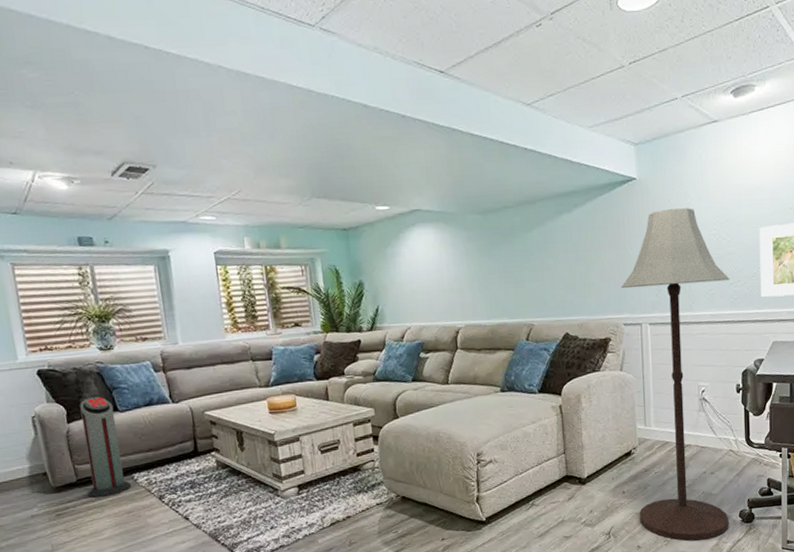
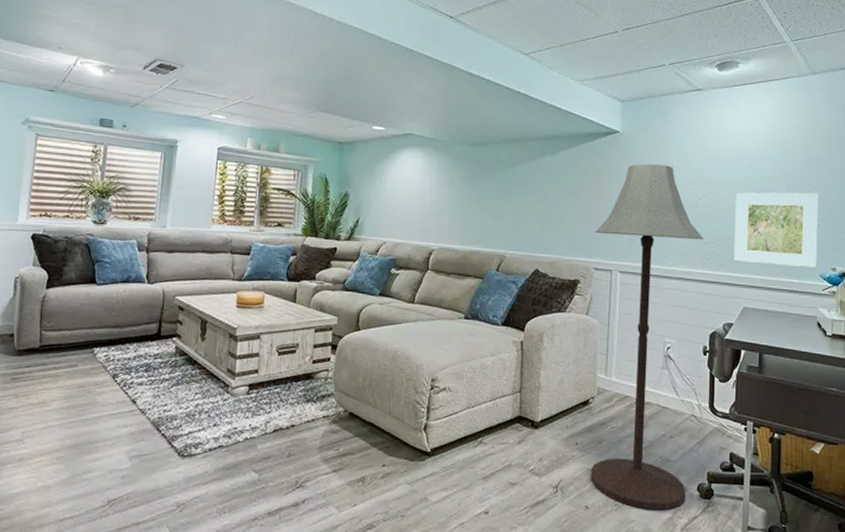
air purifier: present [79,396,132,498] -> none [46,266,92,368]

